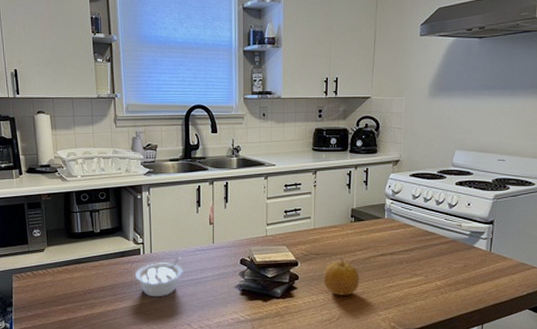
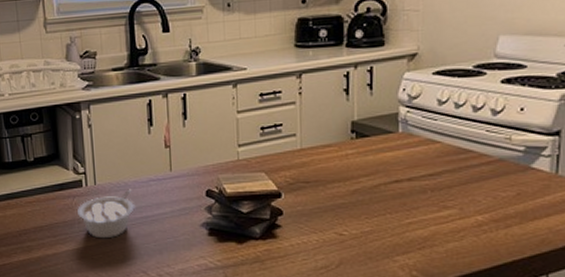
fruit: present [323,257,360,295] -> none [316,186,367,235]

